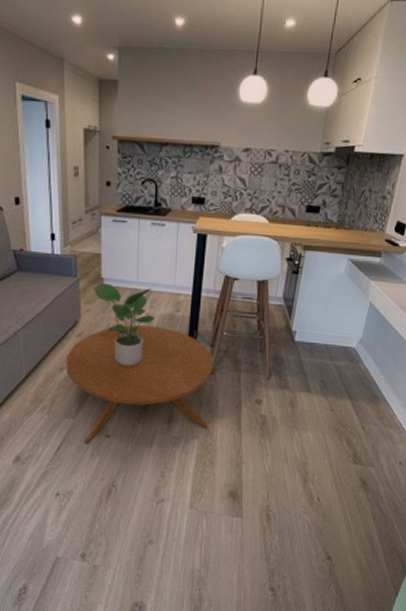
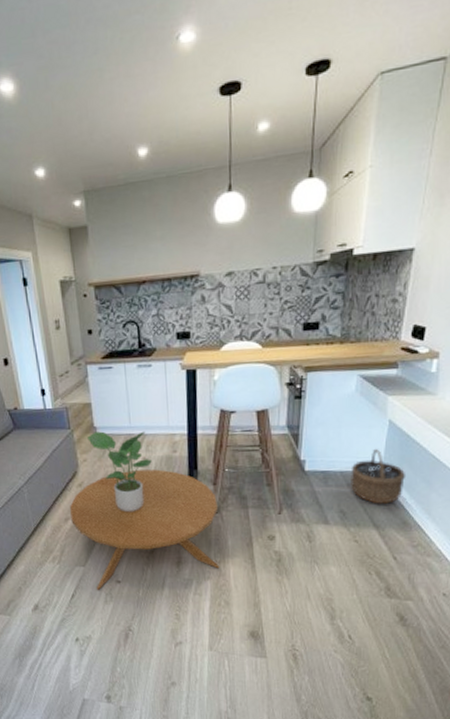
wicker basket: none [332,327,380,378] -> present [351,449,407,504]

